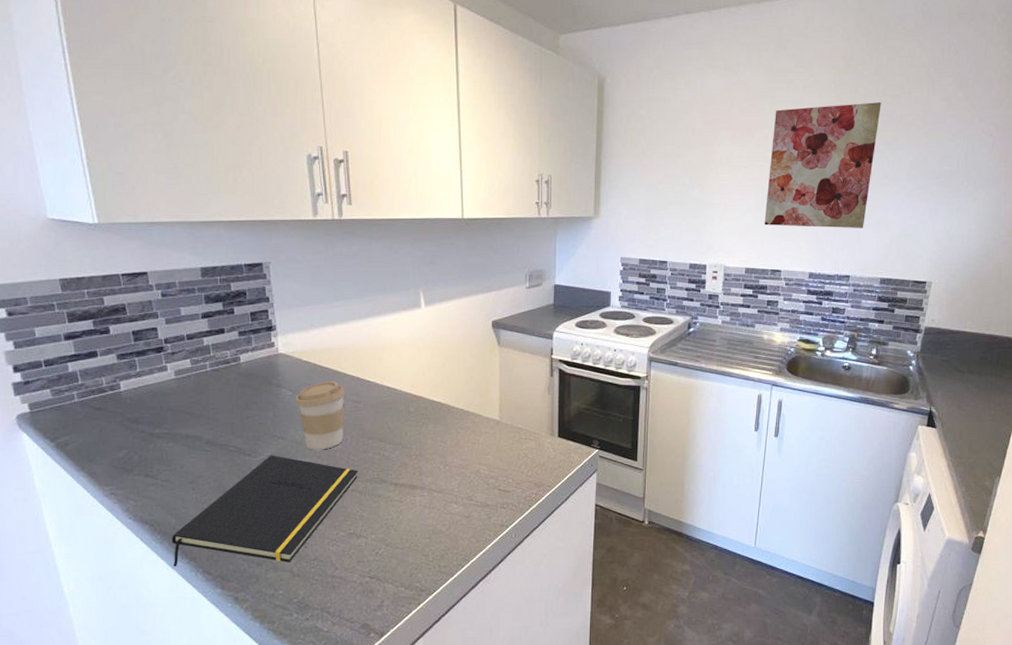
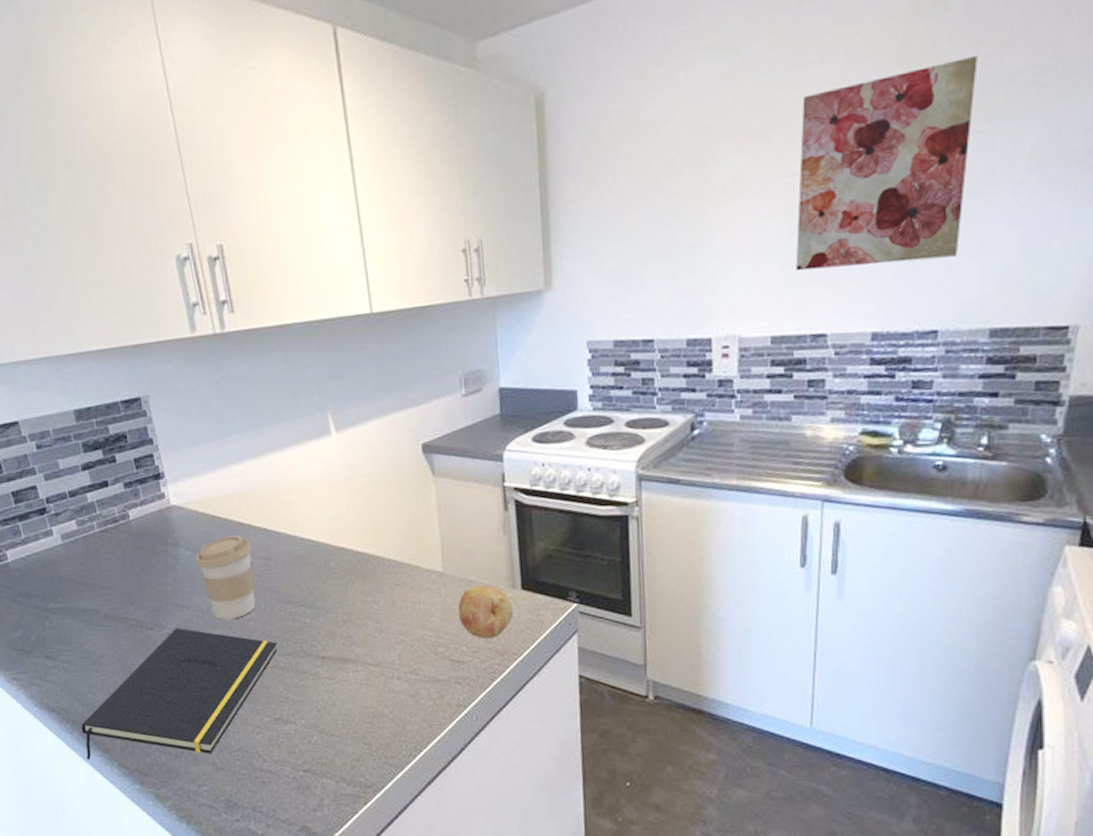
fruit: none [508,433,551,473] -> present [458,585,514,639]

